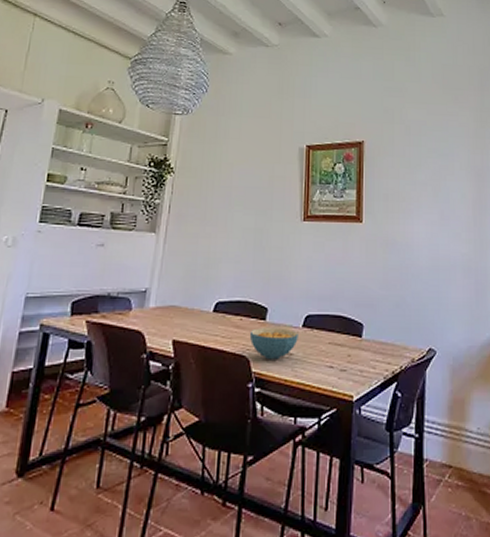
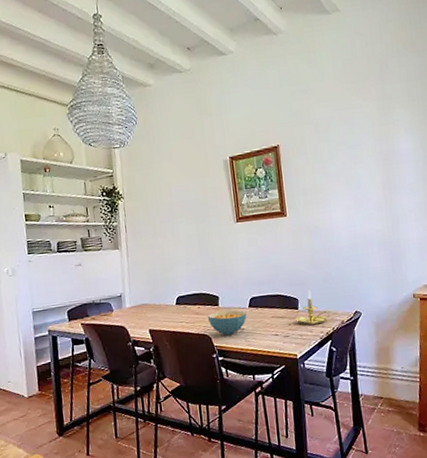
candle holder: none [355,315,401,360] -> present [294,290,332,326]

